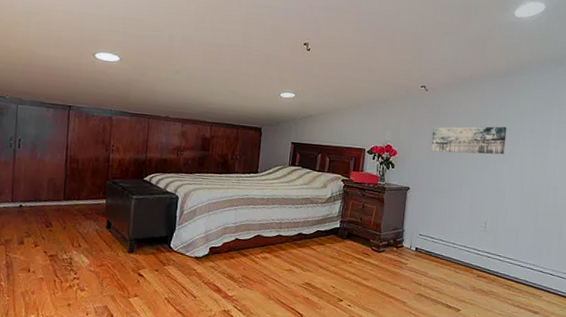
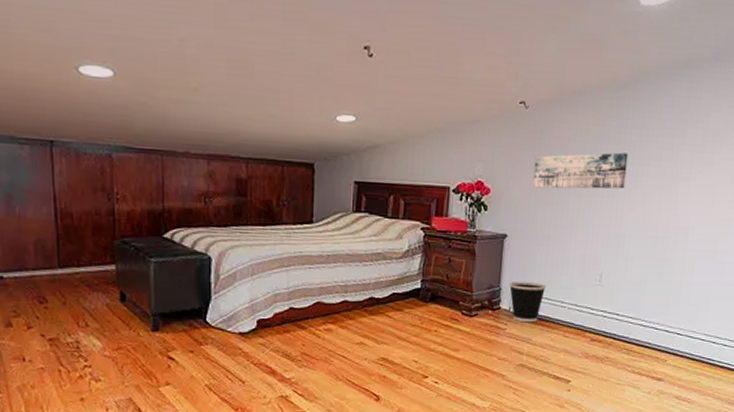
wastebasket: none [411,225,441,260] -> present [509,281,547,323]

